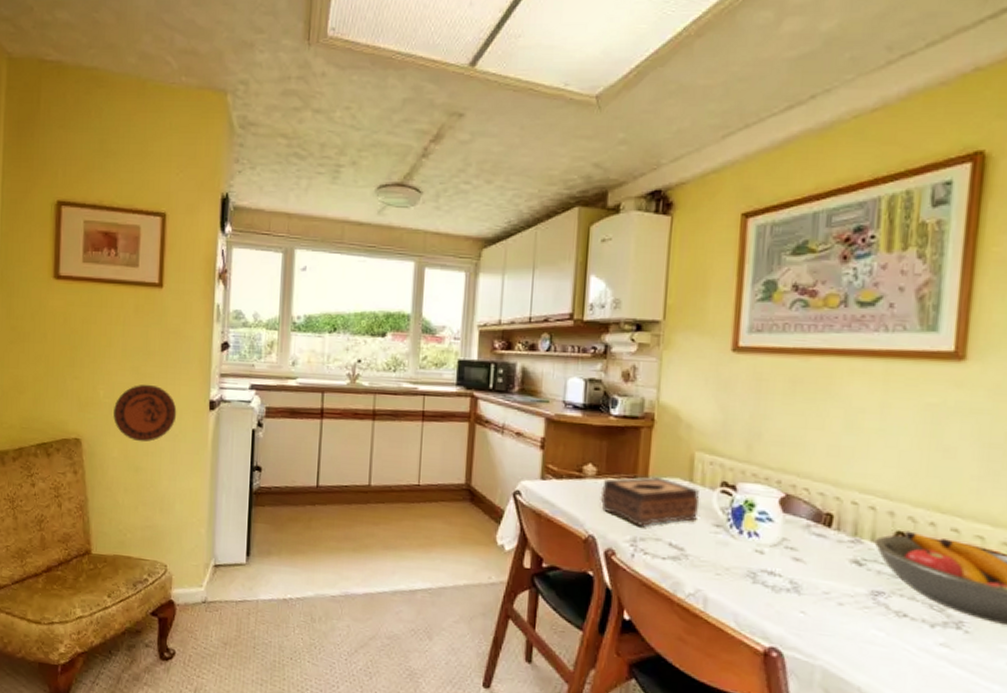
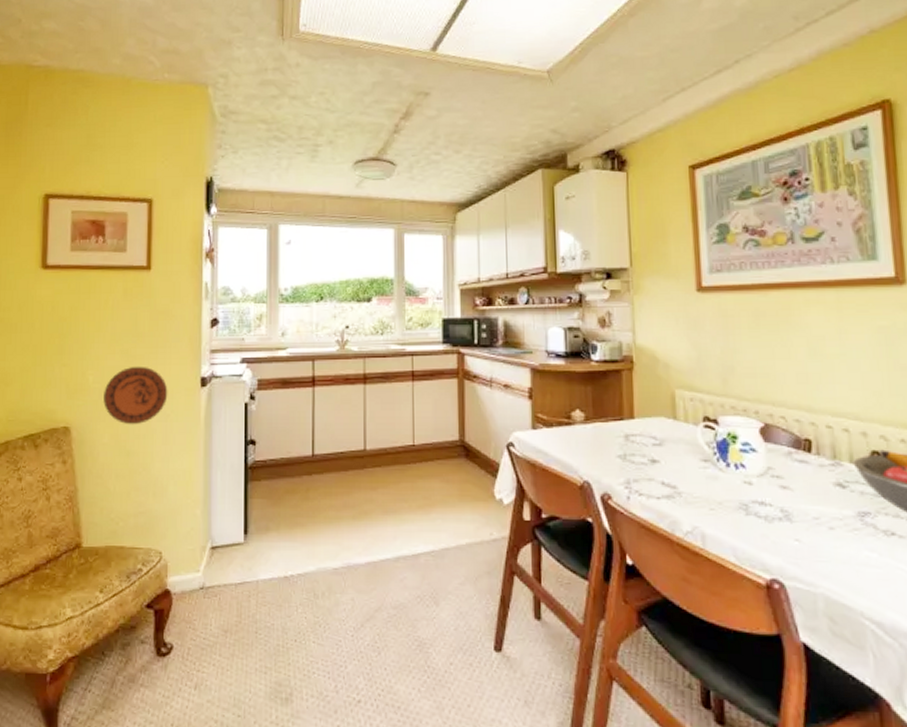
tissue box: present [600,475,700,526] -> none [590,416,686,467]

